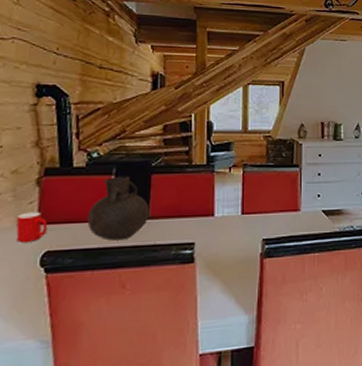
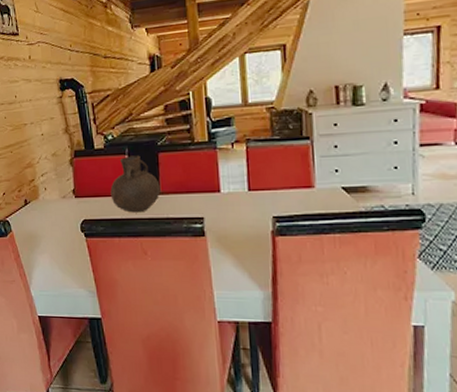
cup: present [16,212,48,242] -> none [59,187,83,212]

